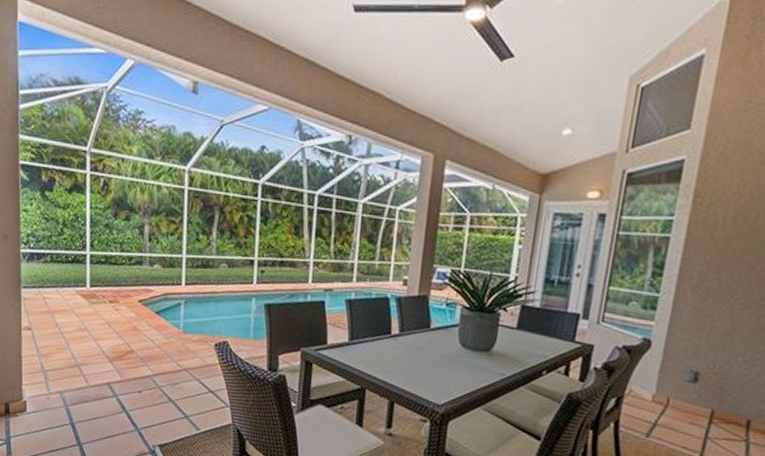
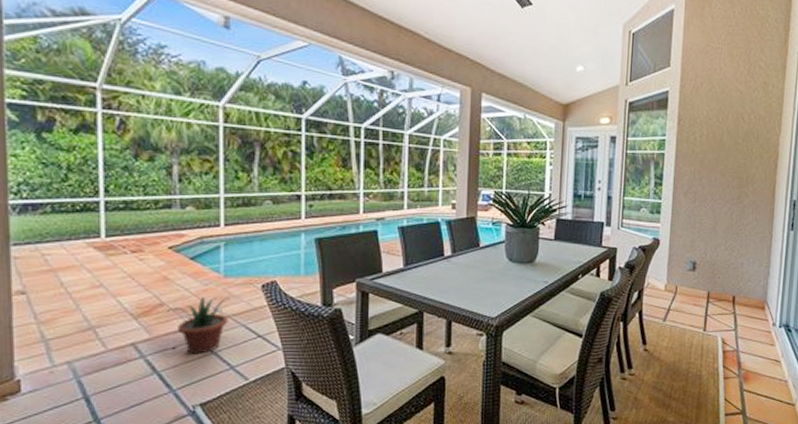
potted plant: none [135,349,187,401] -> present [166,297,230,354]

